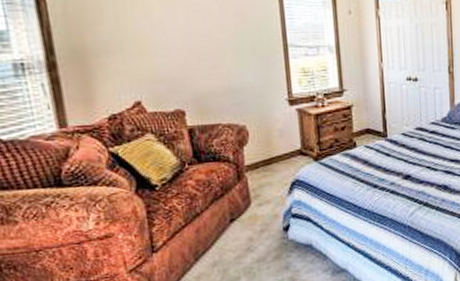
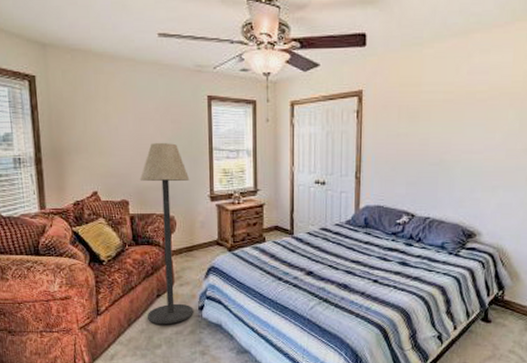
floor lamp: none [197,40,278,254] -> present [139,143,194,325]

